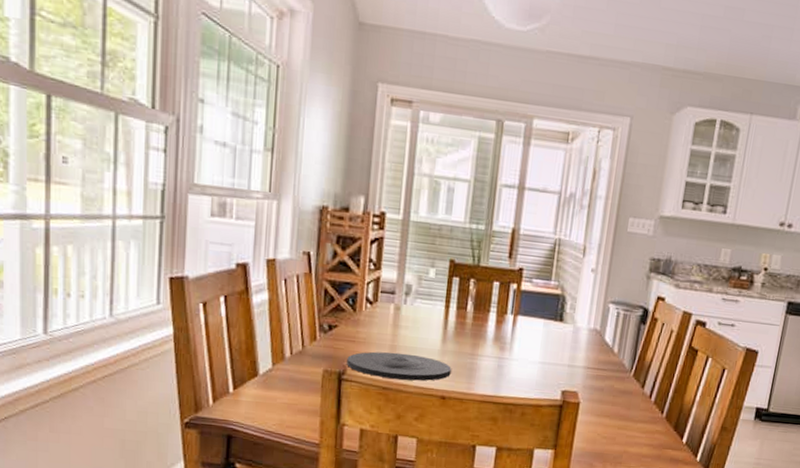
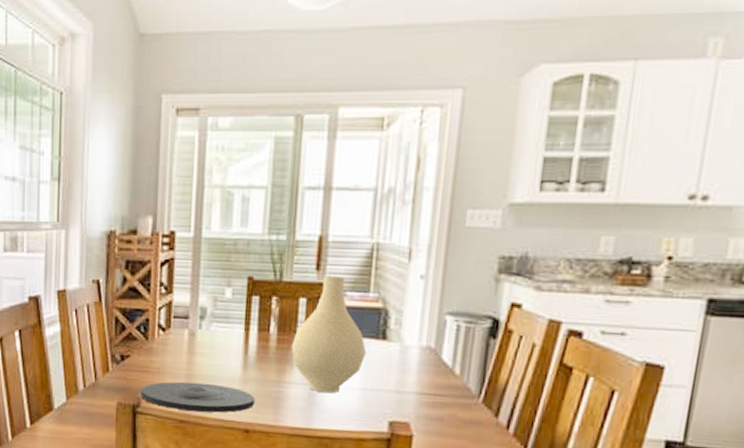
vase: none [484,264,546,366] -> present [291,276,366,393]

